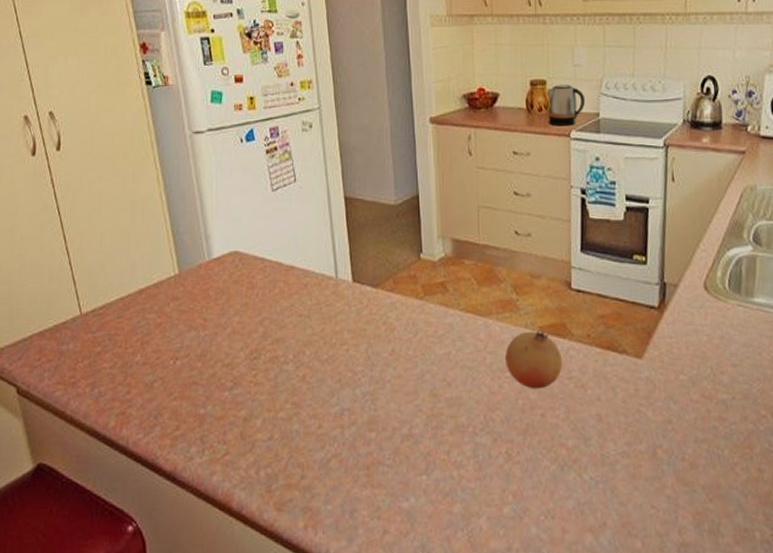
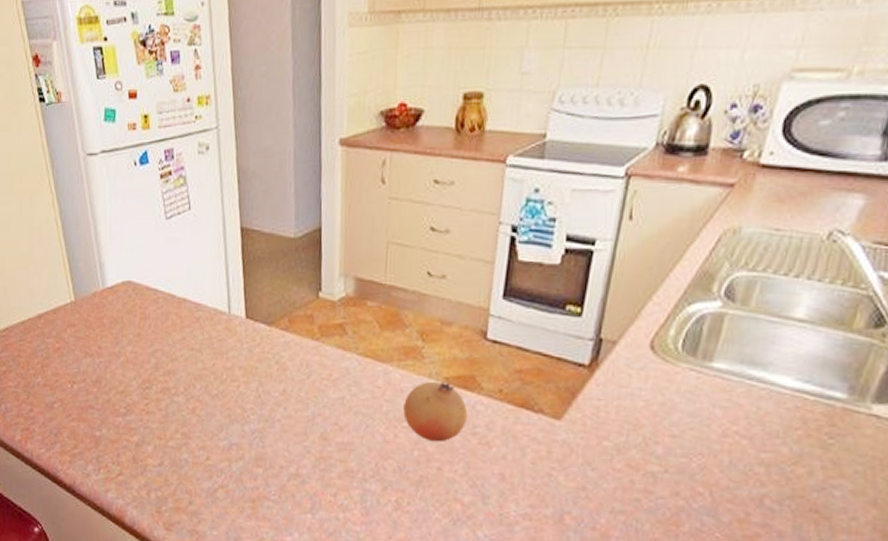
kettle: present [548,84,586,126] -> none [480,97,531,150]

